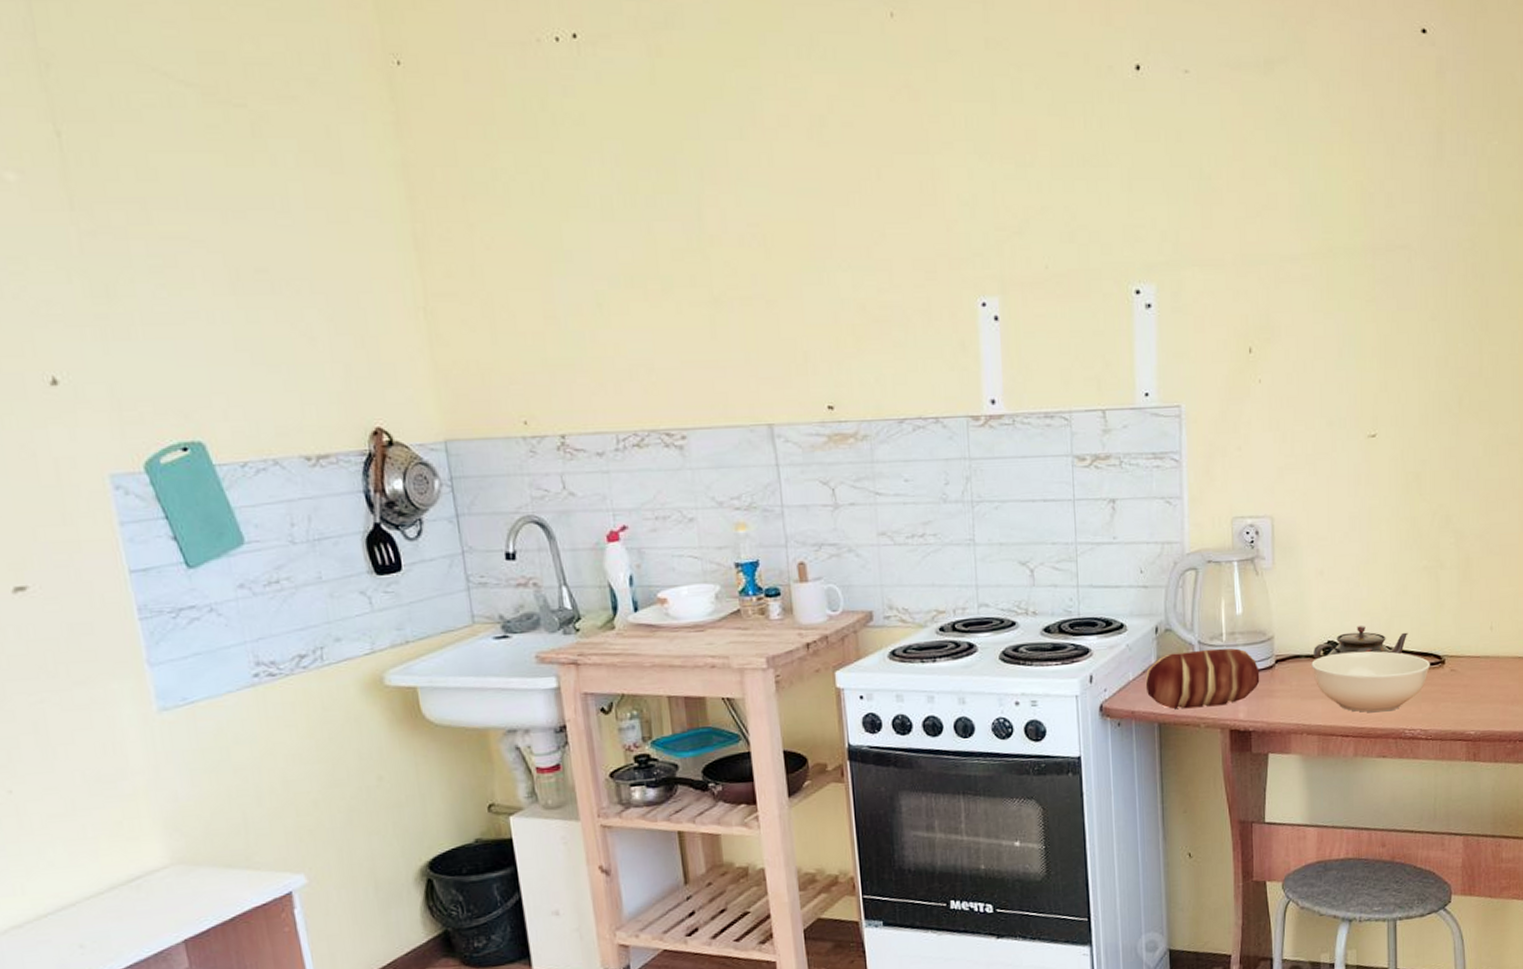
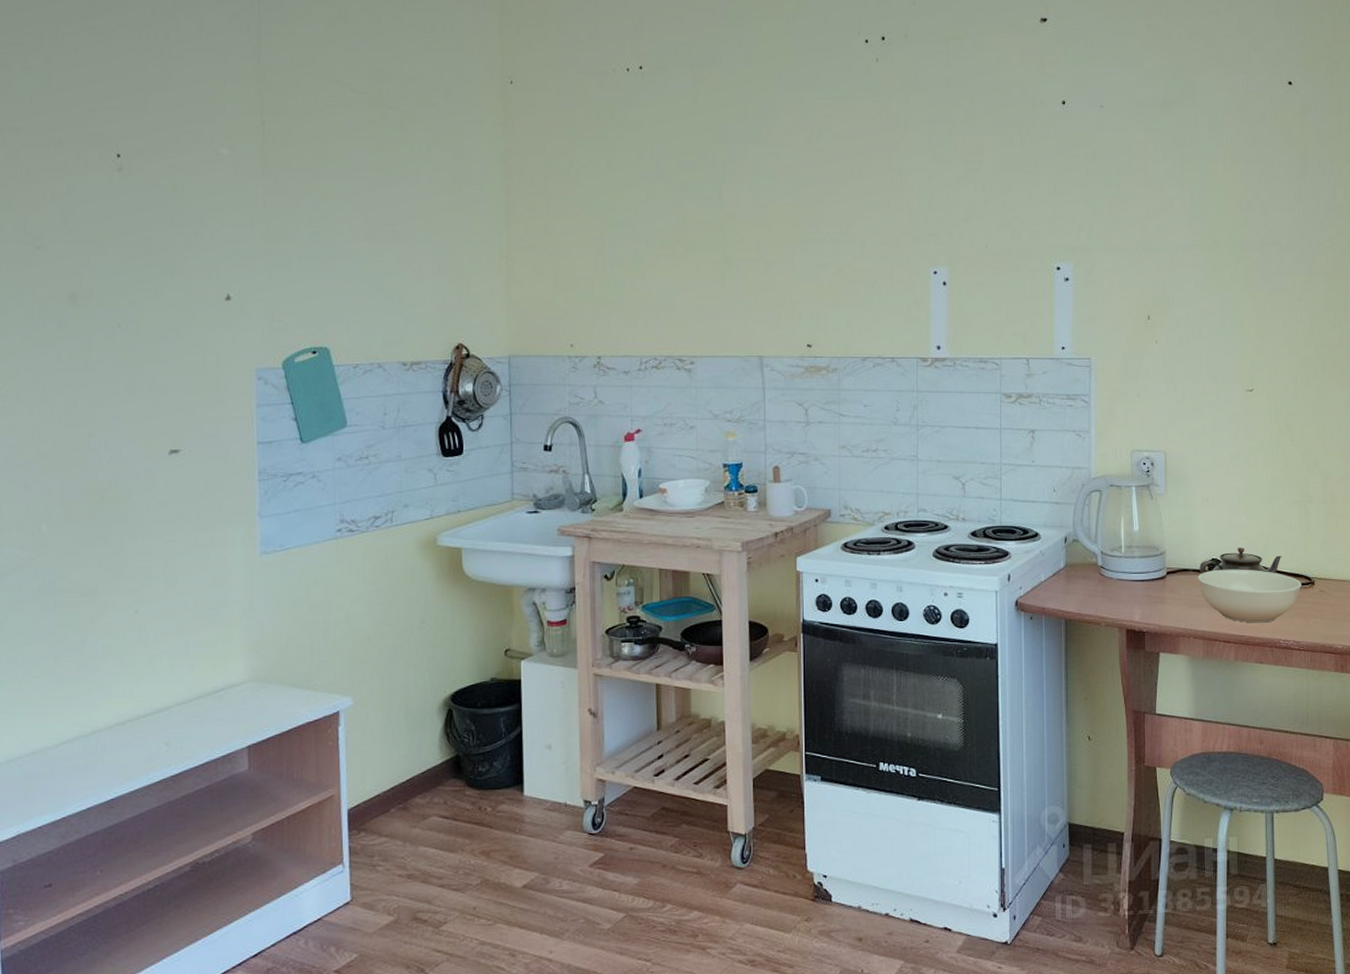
bread loaf: present [1145,648,1260,709] -> none [1055,559,1153,609]

